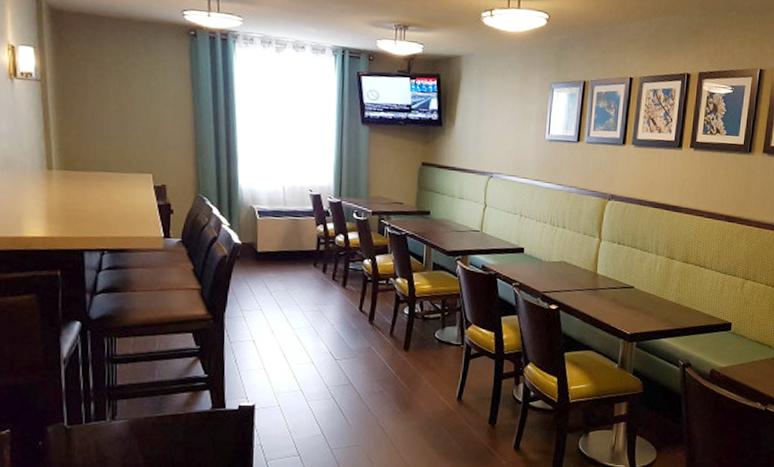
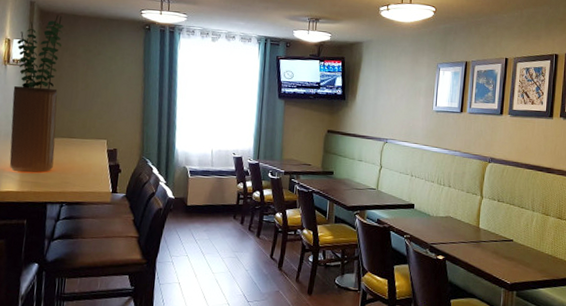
vase: none [24,14,88,215] -> present [9,14,64,173]

